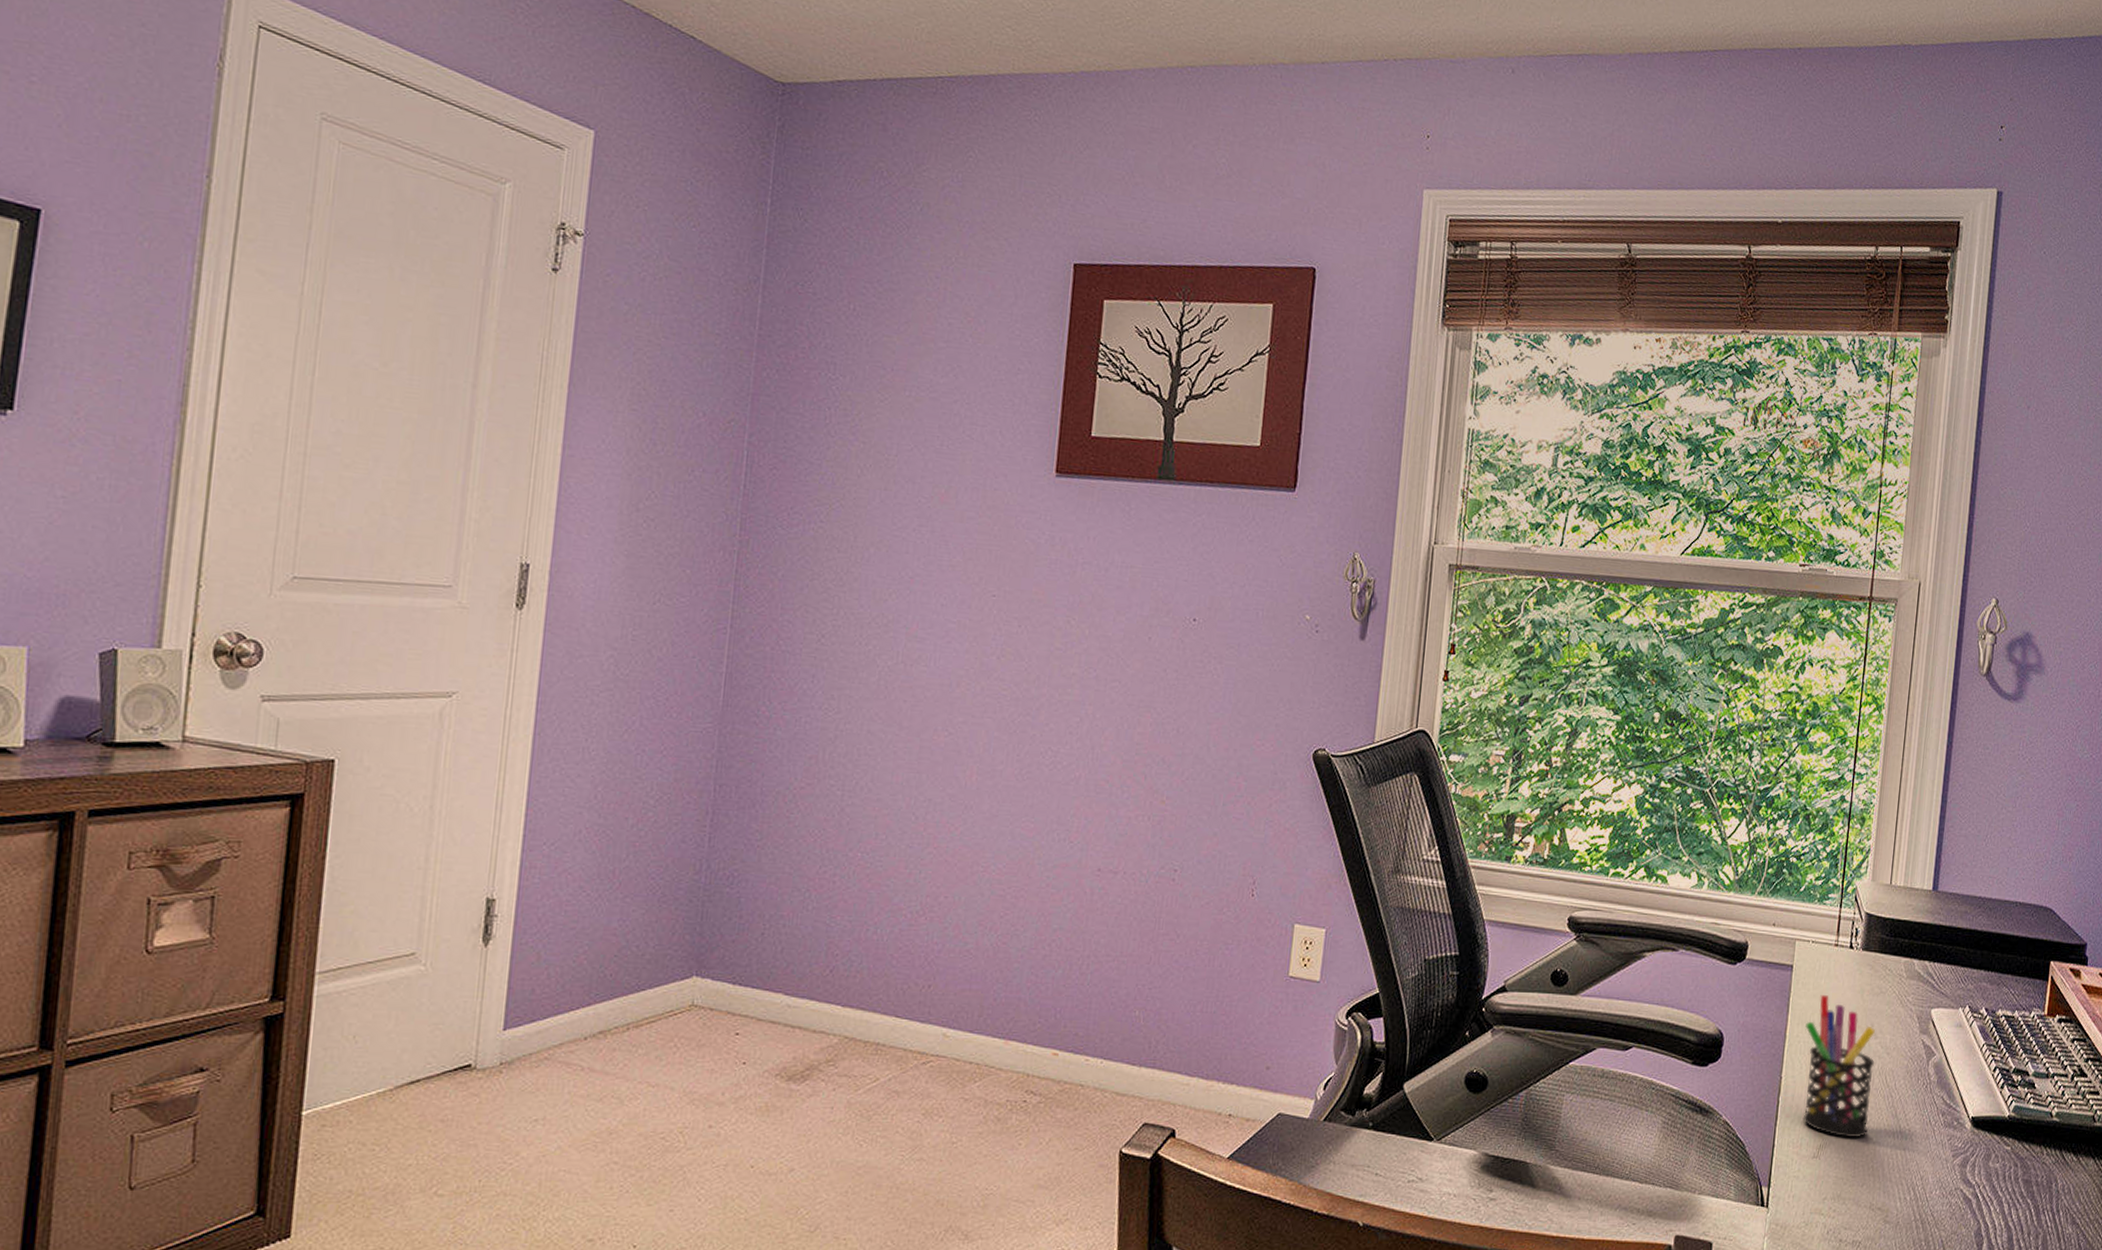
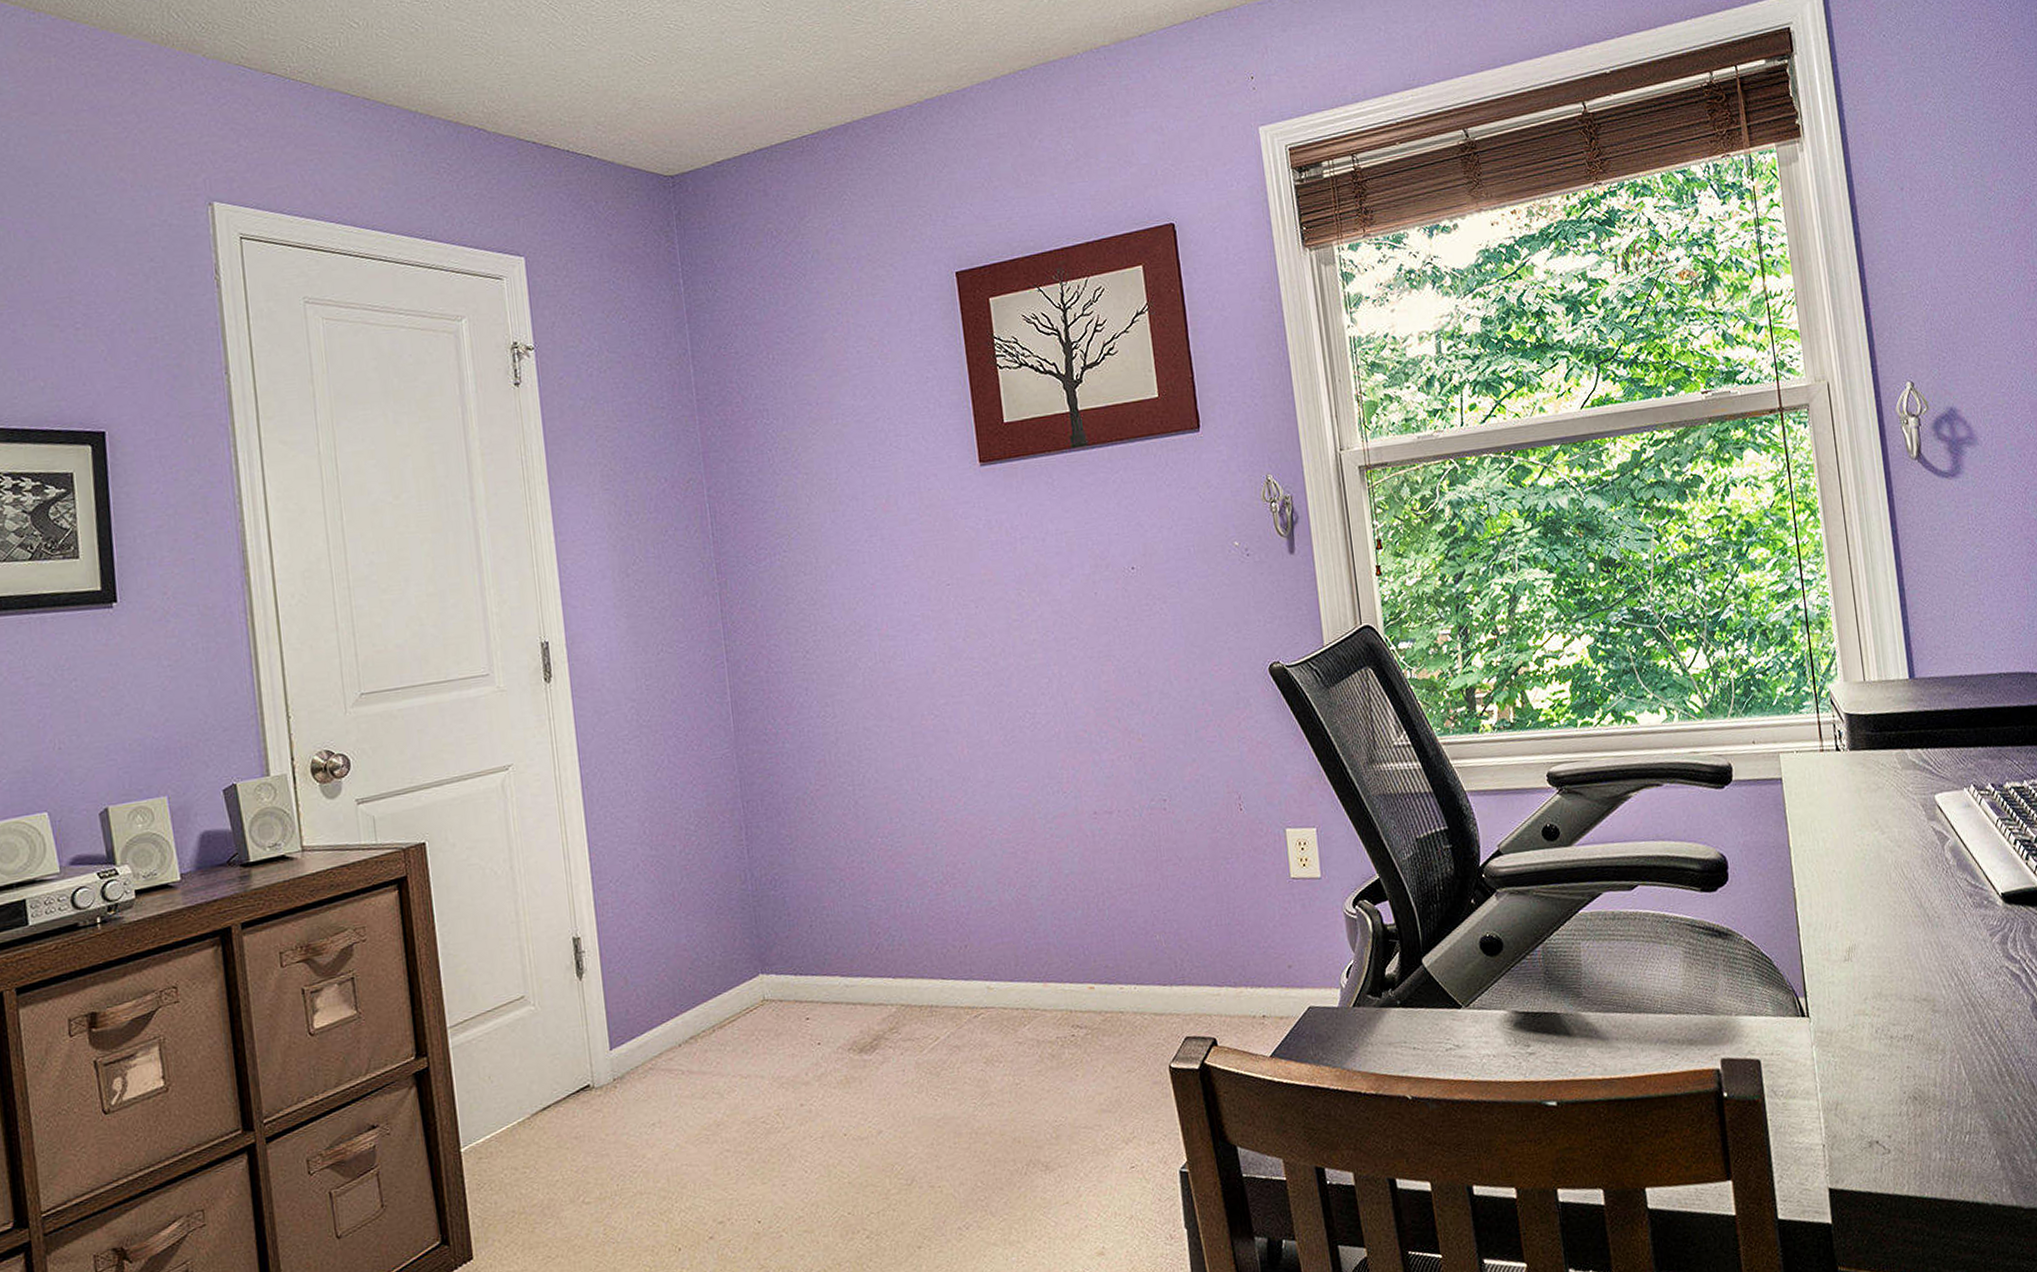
pen holder: present [1802,995,1875,1138] -> none [1808,801,1896,937]

